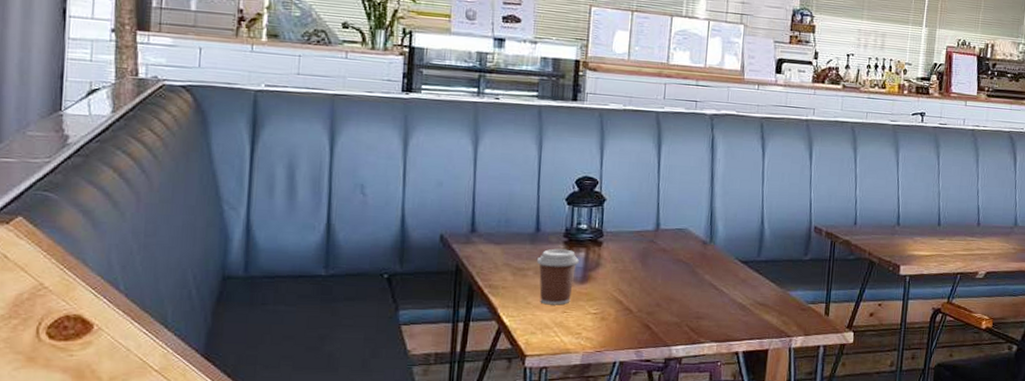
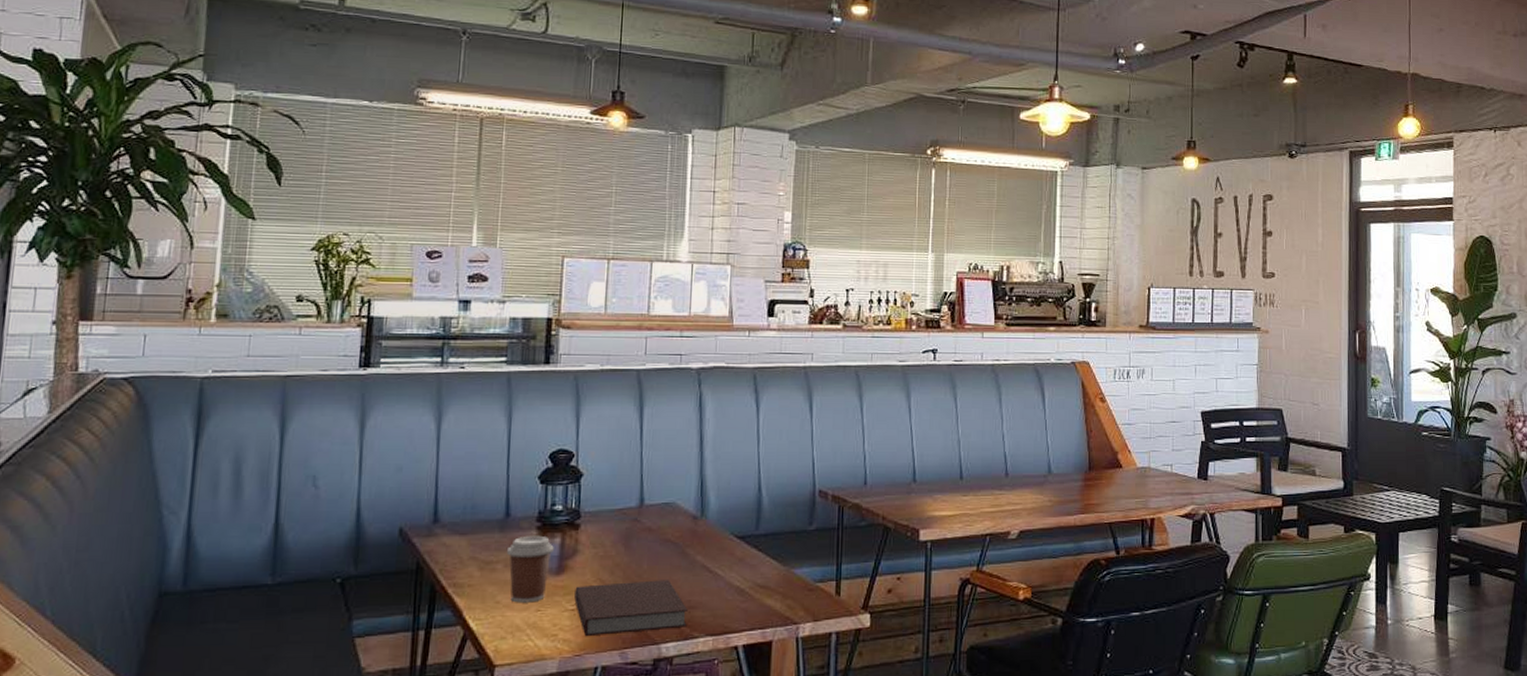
notebook: none [596,293,696,337] -> present [574,580,688,637]

